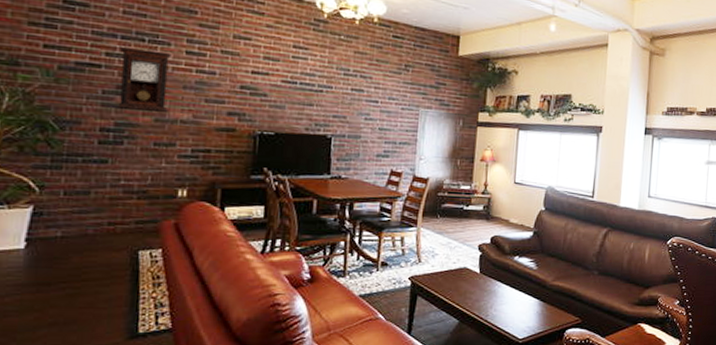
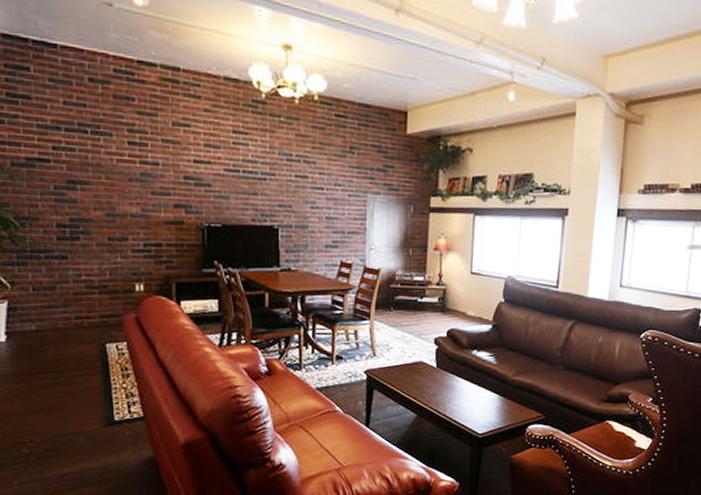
pendulum clock: present [115,47,171,113] -> none [65,140,118,207]

